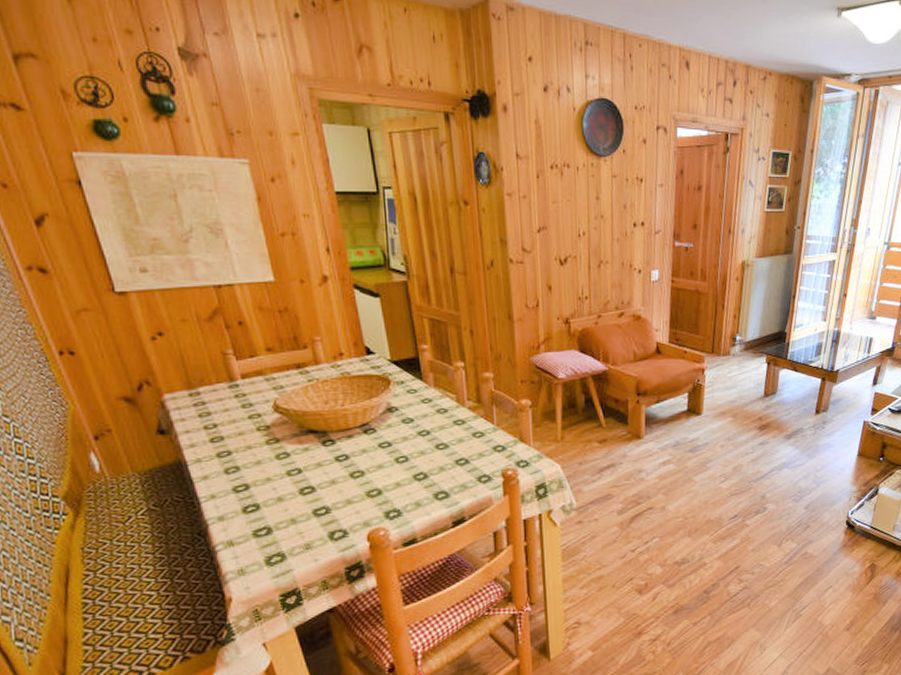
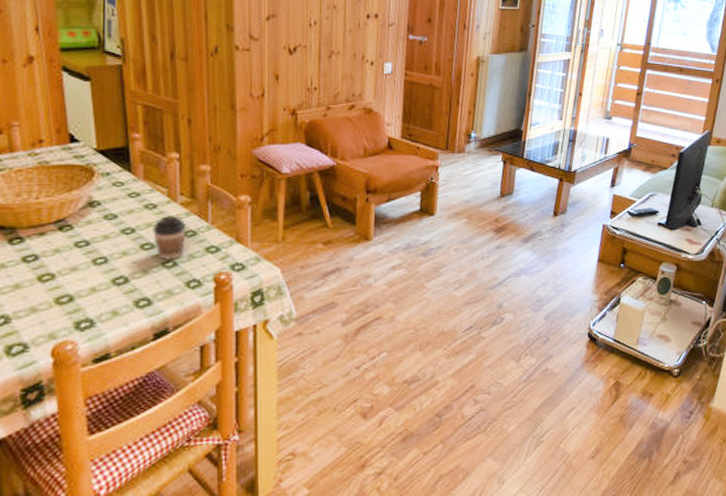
coffee cup: none [445,419,475,459] -> present [153,216,187,260]

